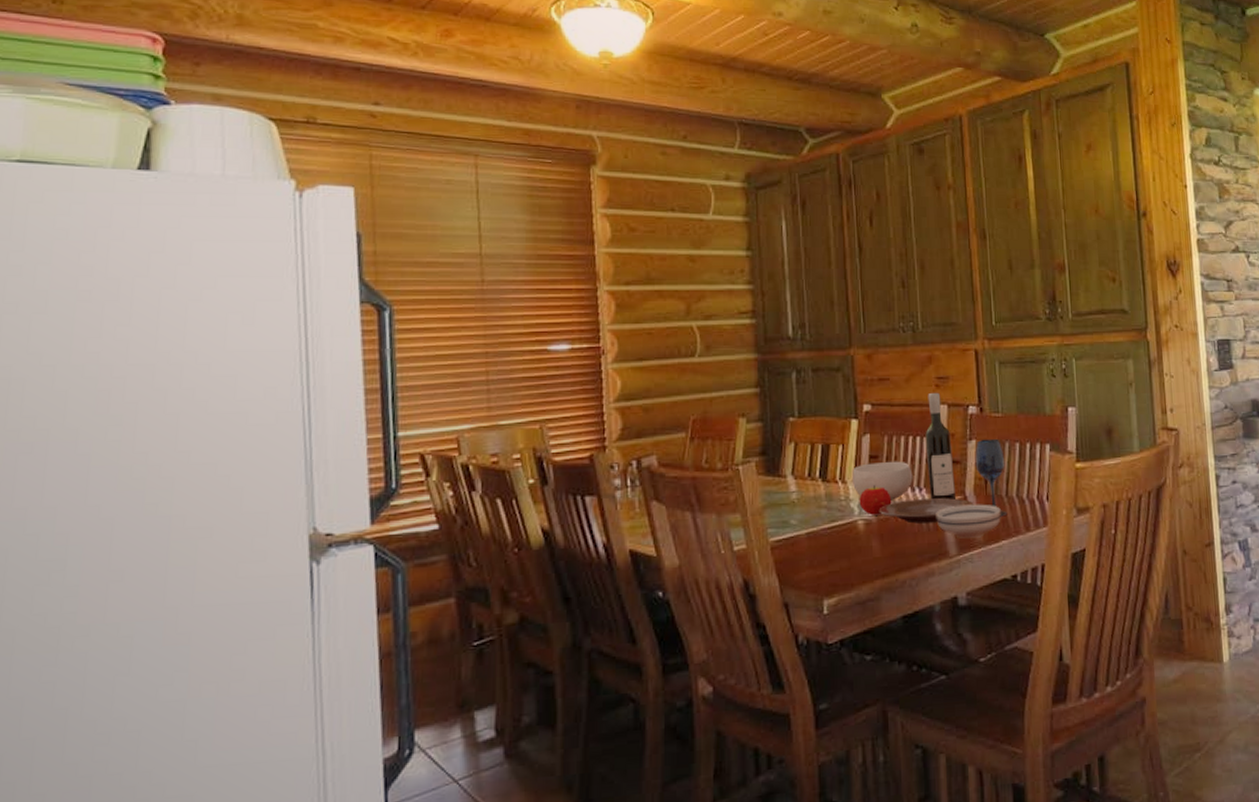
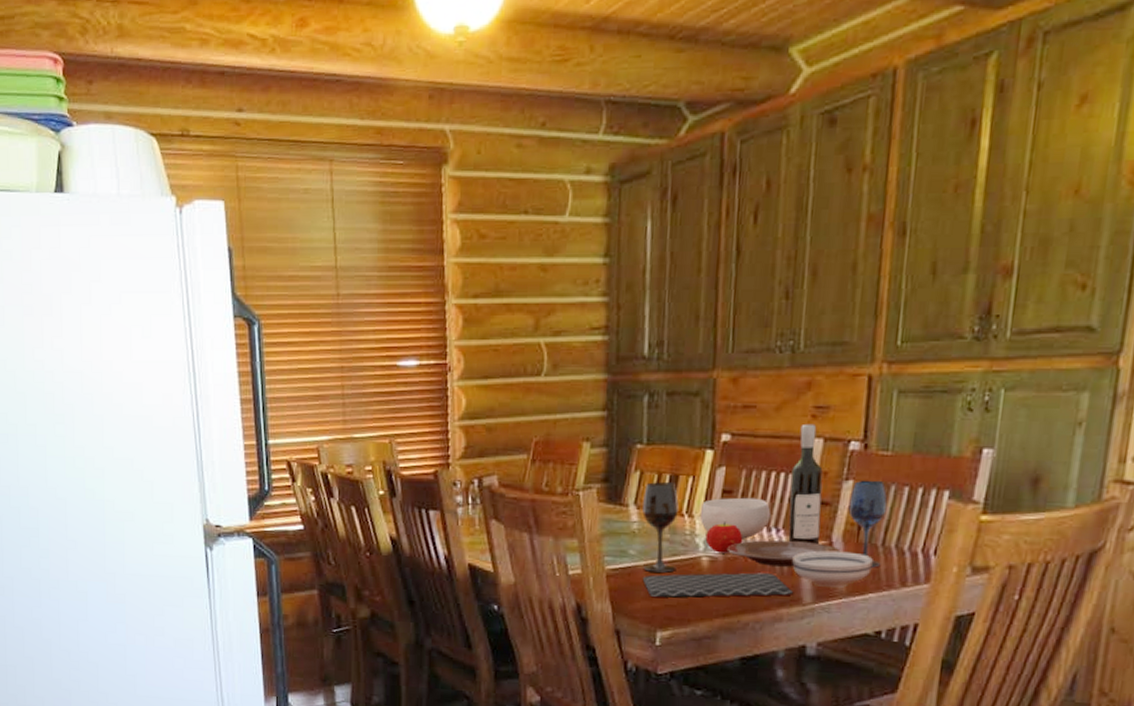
wine glass: none [800,452,836,540] -> present [642,482,679,573]
placemat: none [805,530,941,565] -> present [642,572,794,598]

